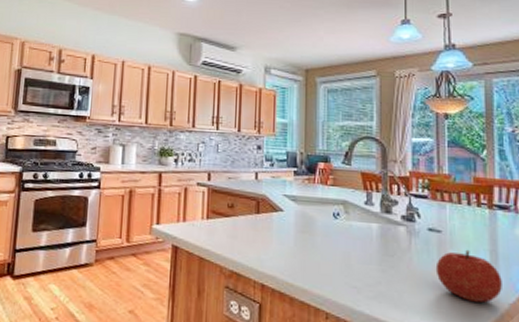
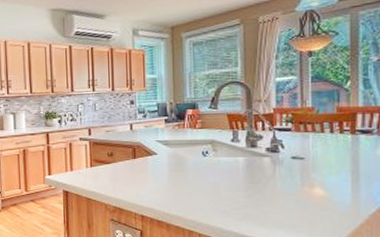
fruit: present [435,249,502,303] -> none [298,172,362,215]

